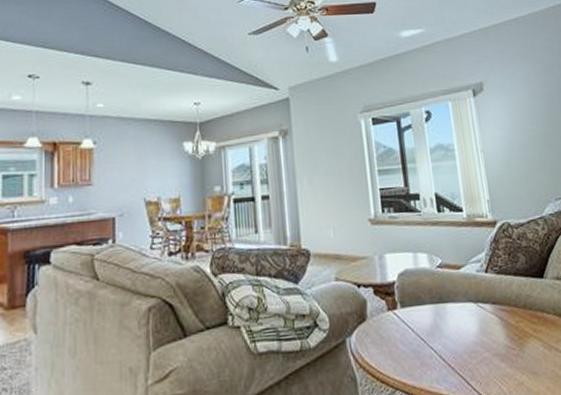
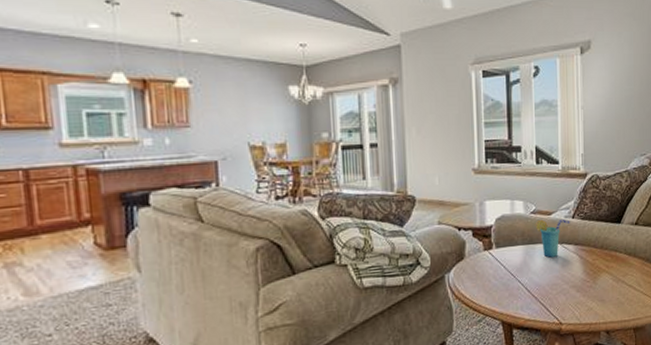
cup: none [443,273,484,319] -> present [535,218,570,258]

